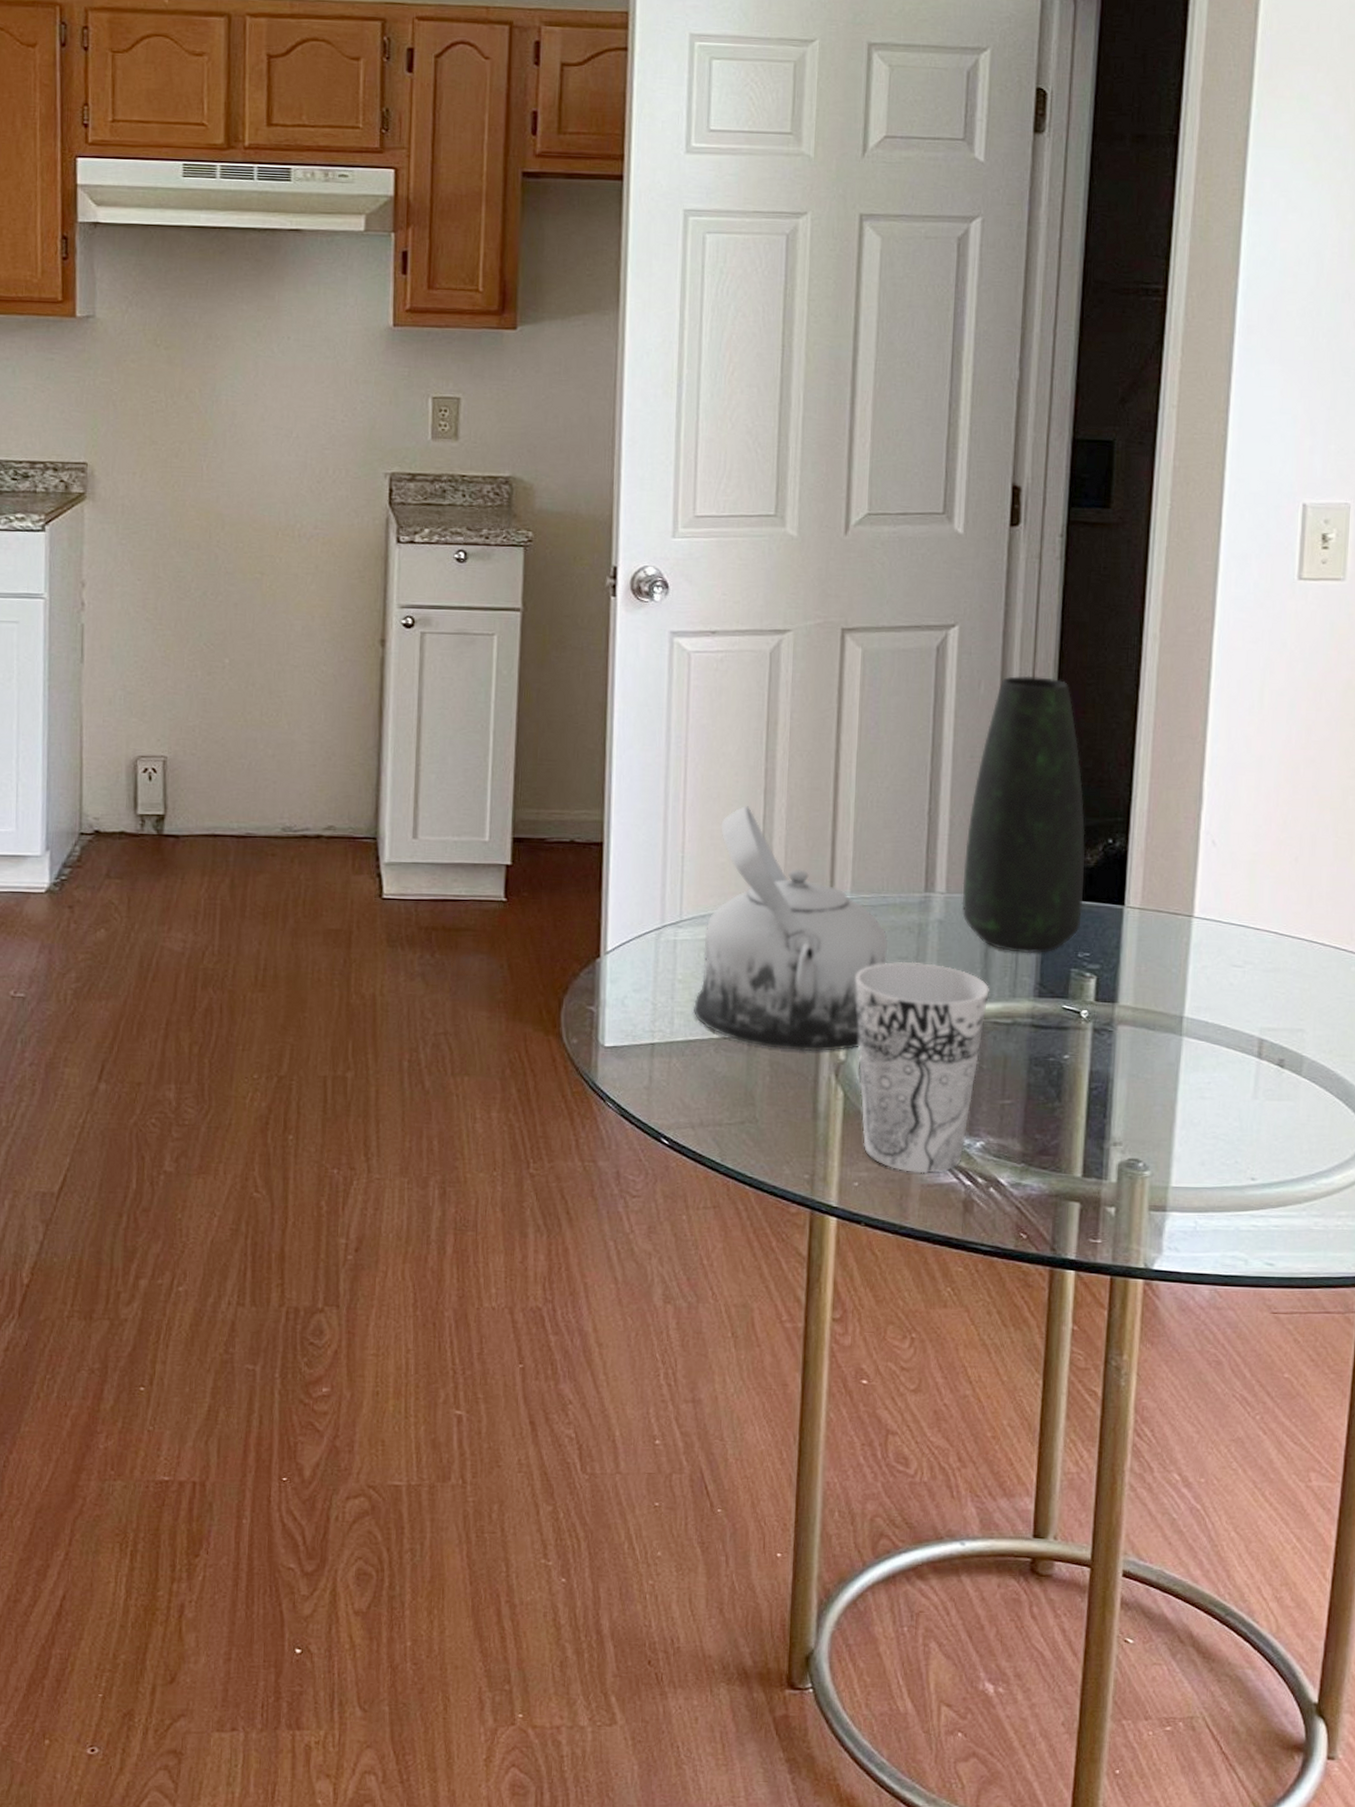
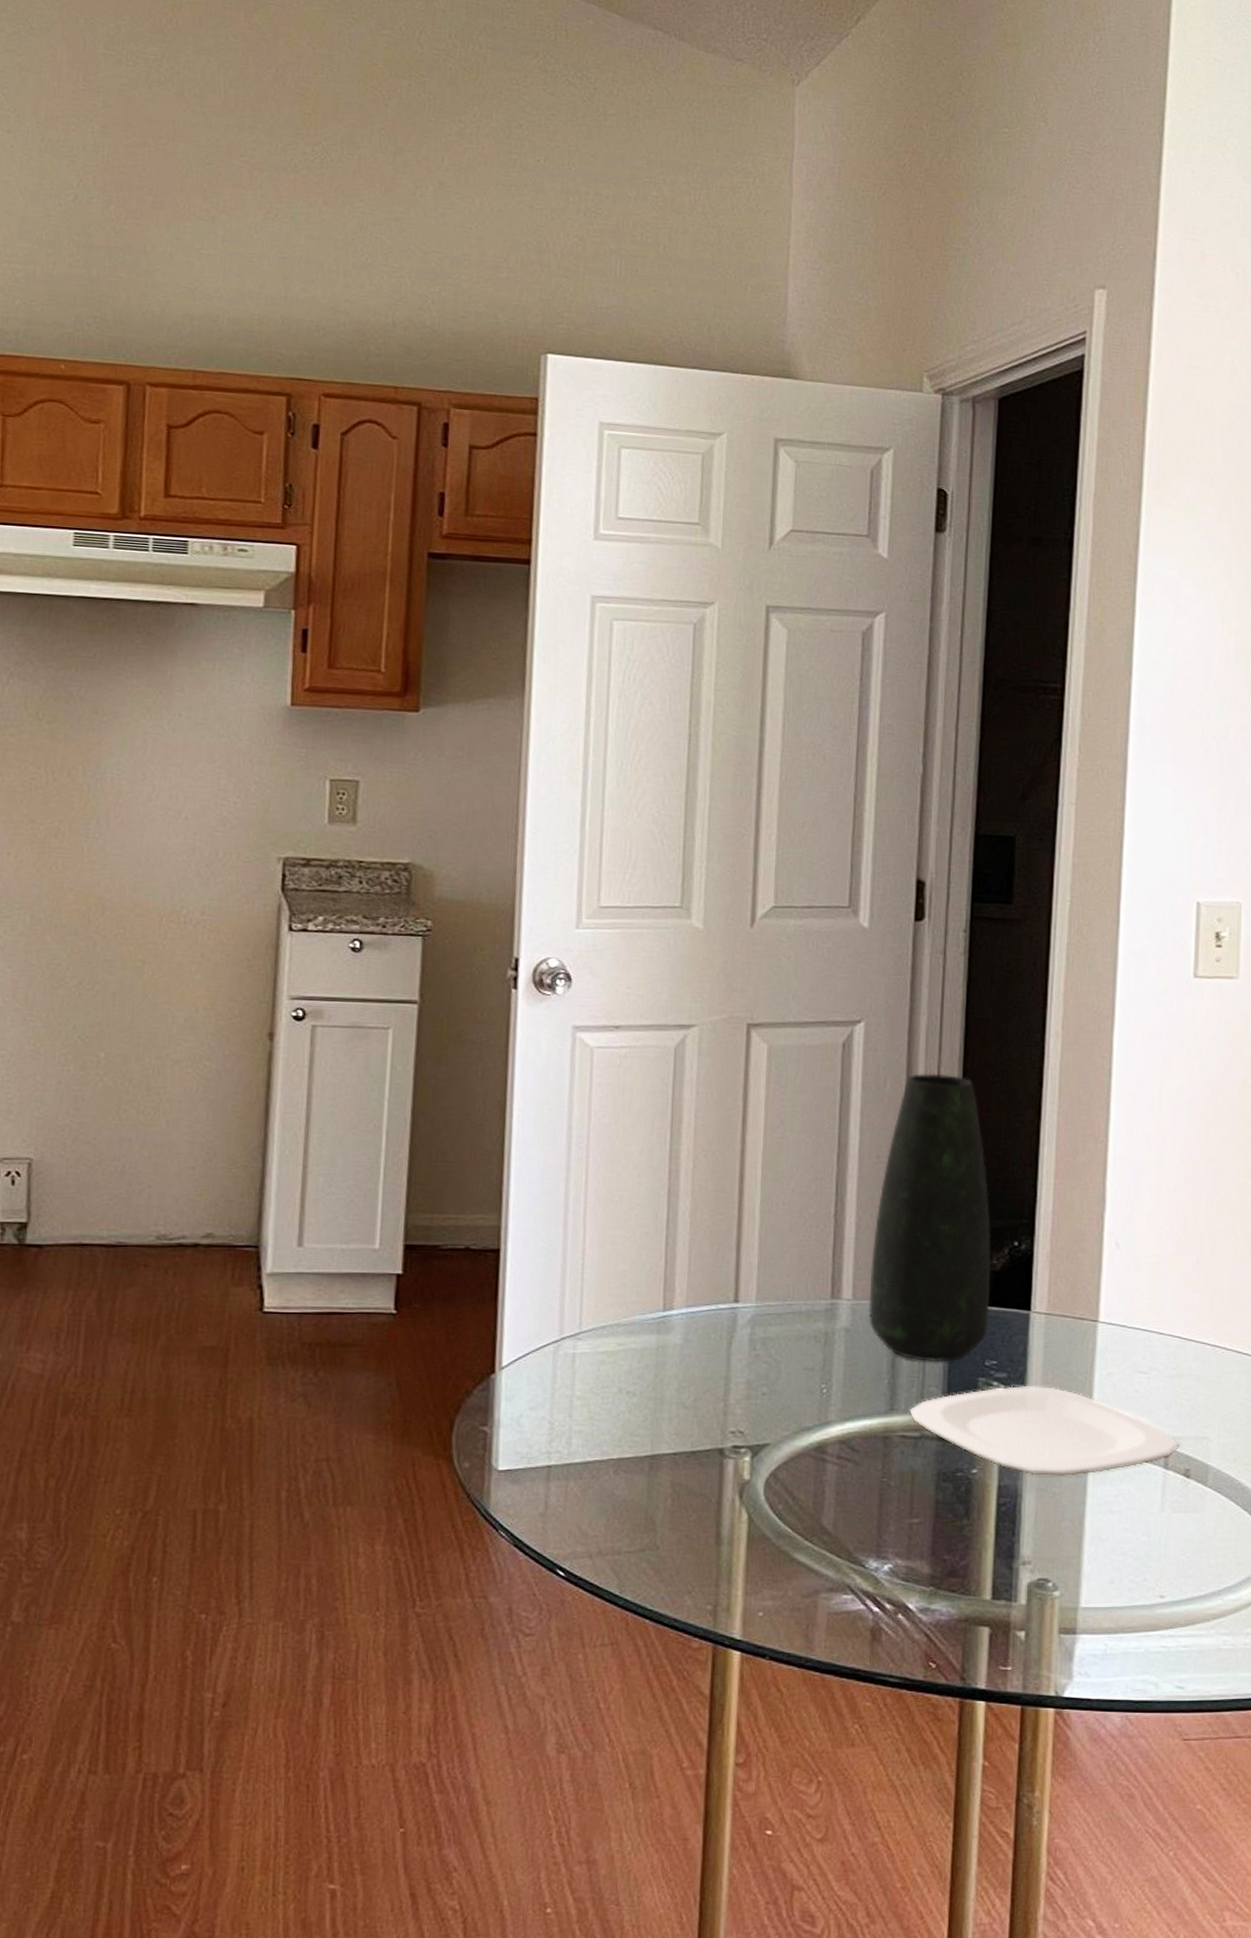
teapot: present [693,805,889,1052] -> none [591,1208,794,1471]
cup: present [855,961,989,1174] -> none [760,1372,897,1601]
plate: none [1002,977,1274,1063] -> present [909,1386,1179,1476]

